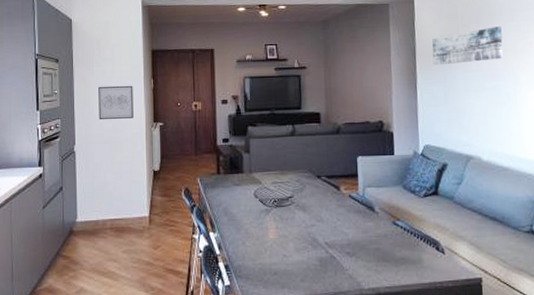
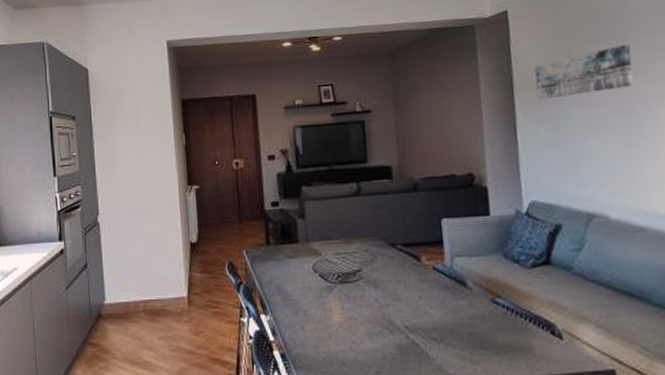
wall art: present [98,85,134,120] -> none [122,142,164,185]

